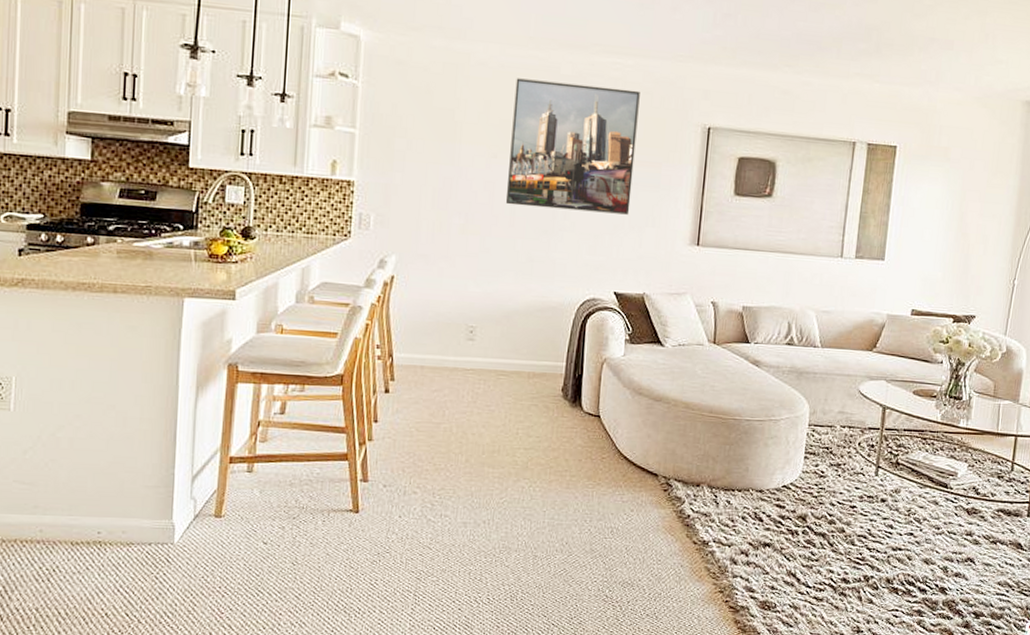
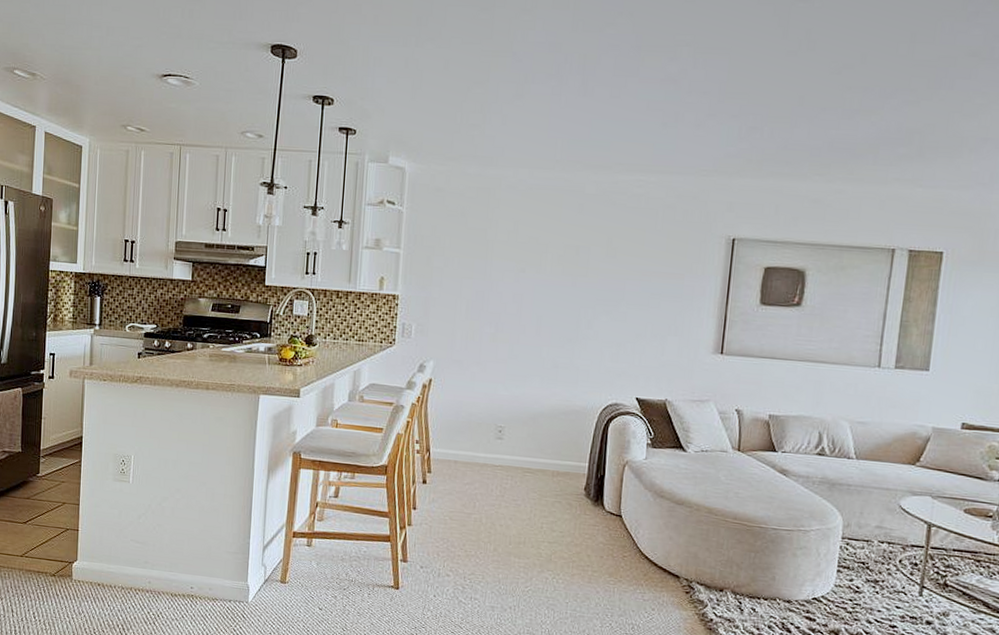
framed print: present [505,78,640,215] -> none [532,198,663,324]

